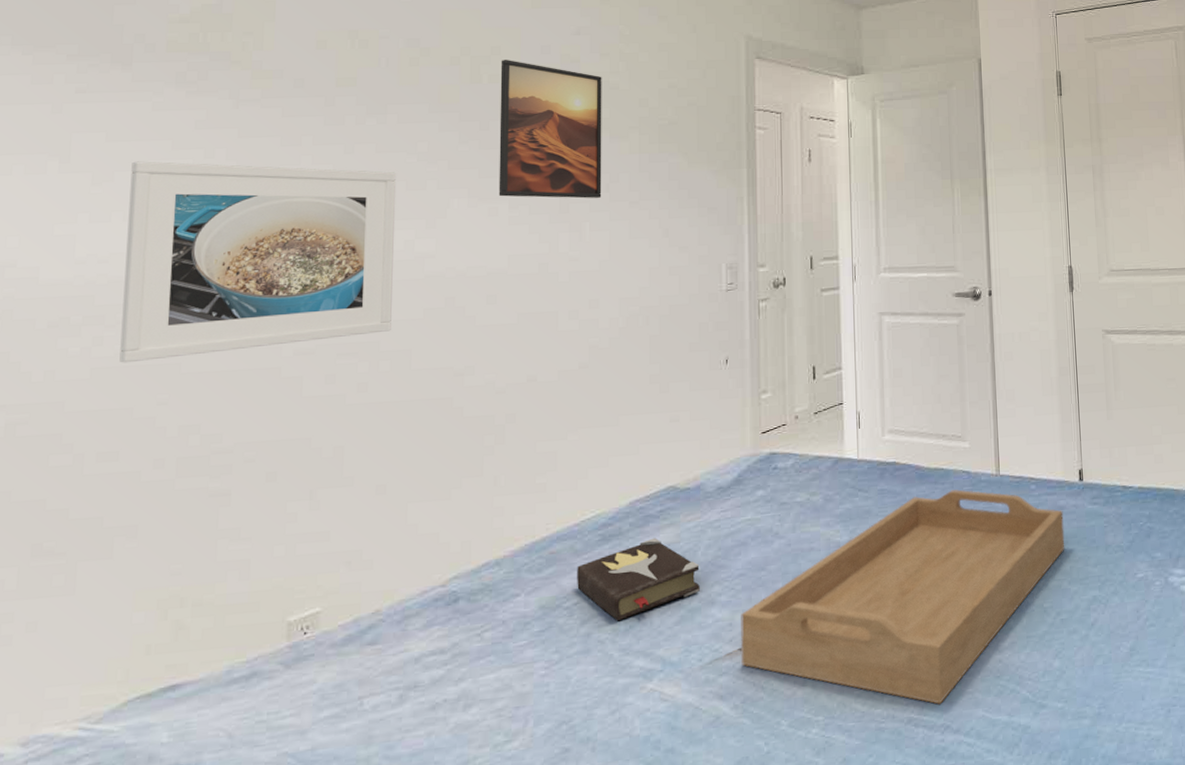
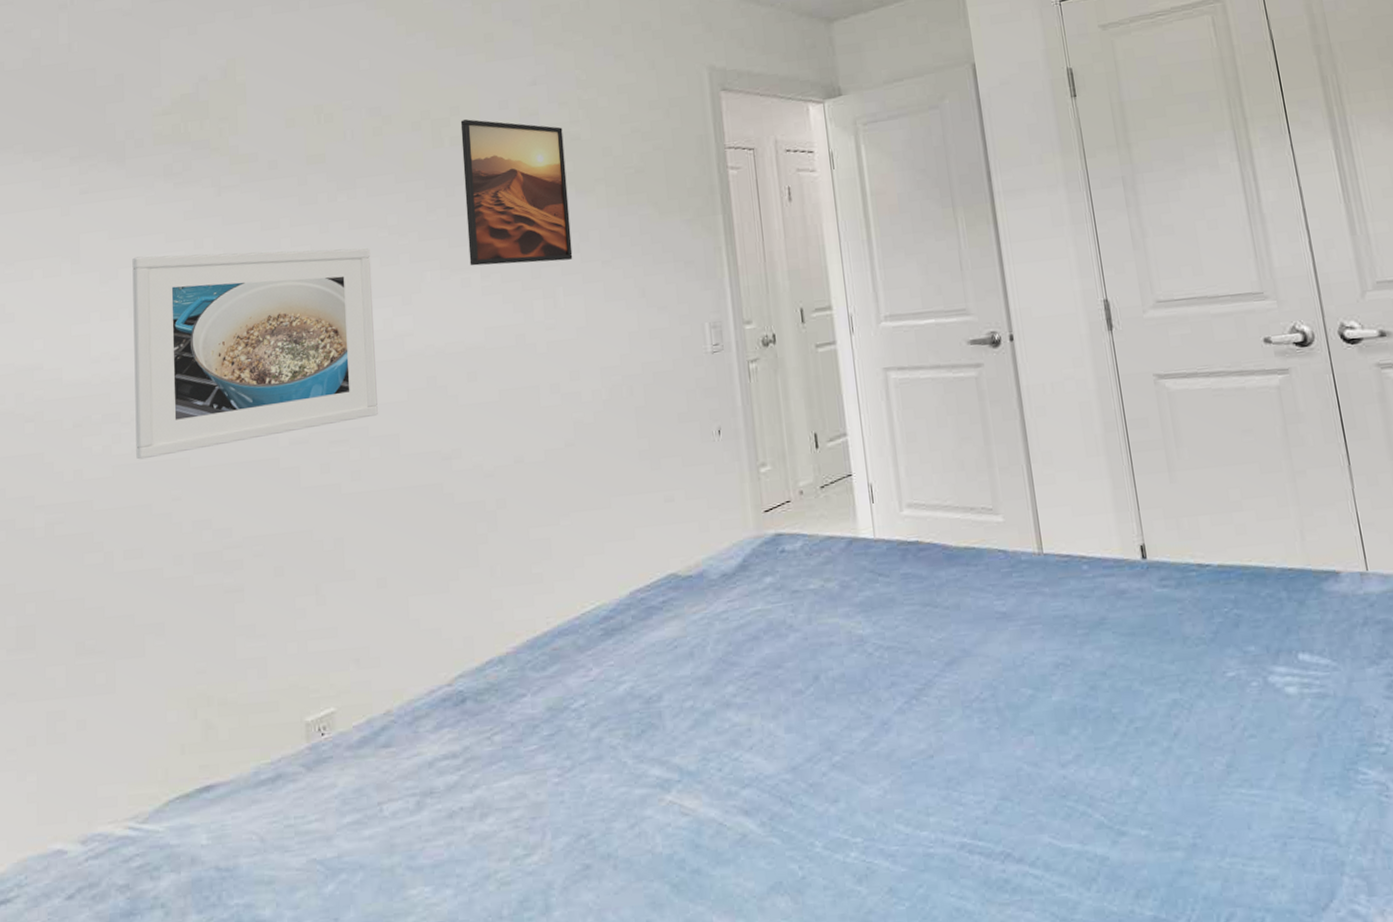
hardback book: present [577,537,700,622] -> none [582,631,713,725]
serving tray: present [740,489,1065,704] -> none [759,572,1132,828]

